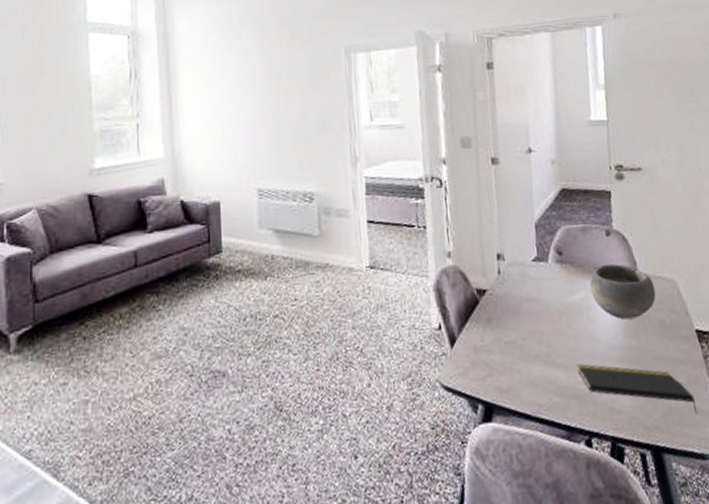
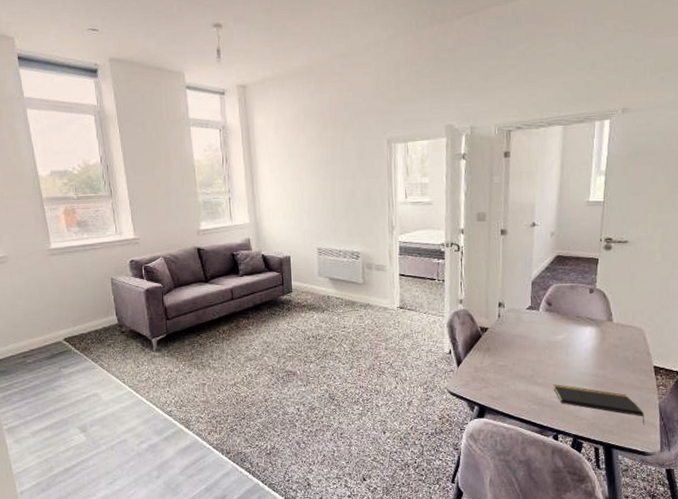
bowl: present [589,263,656,320] -> none [570,314,625,355]

